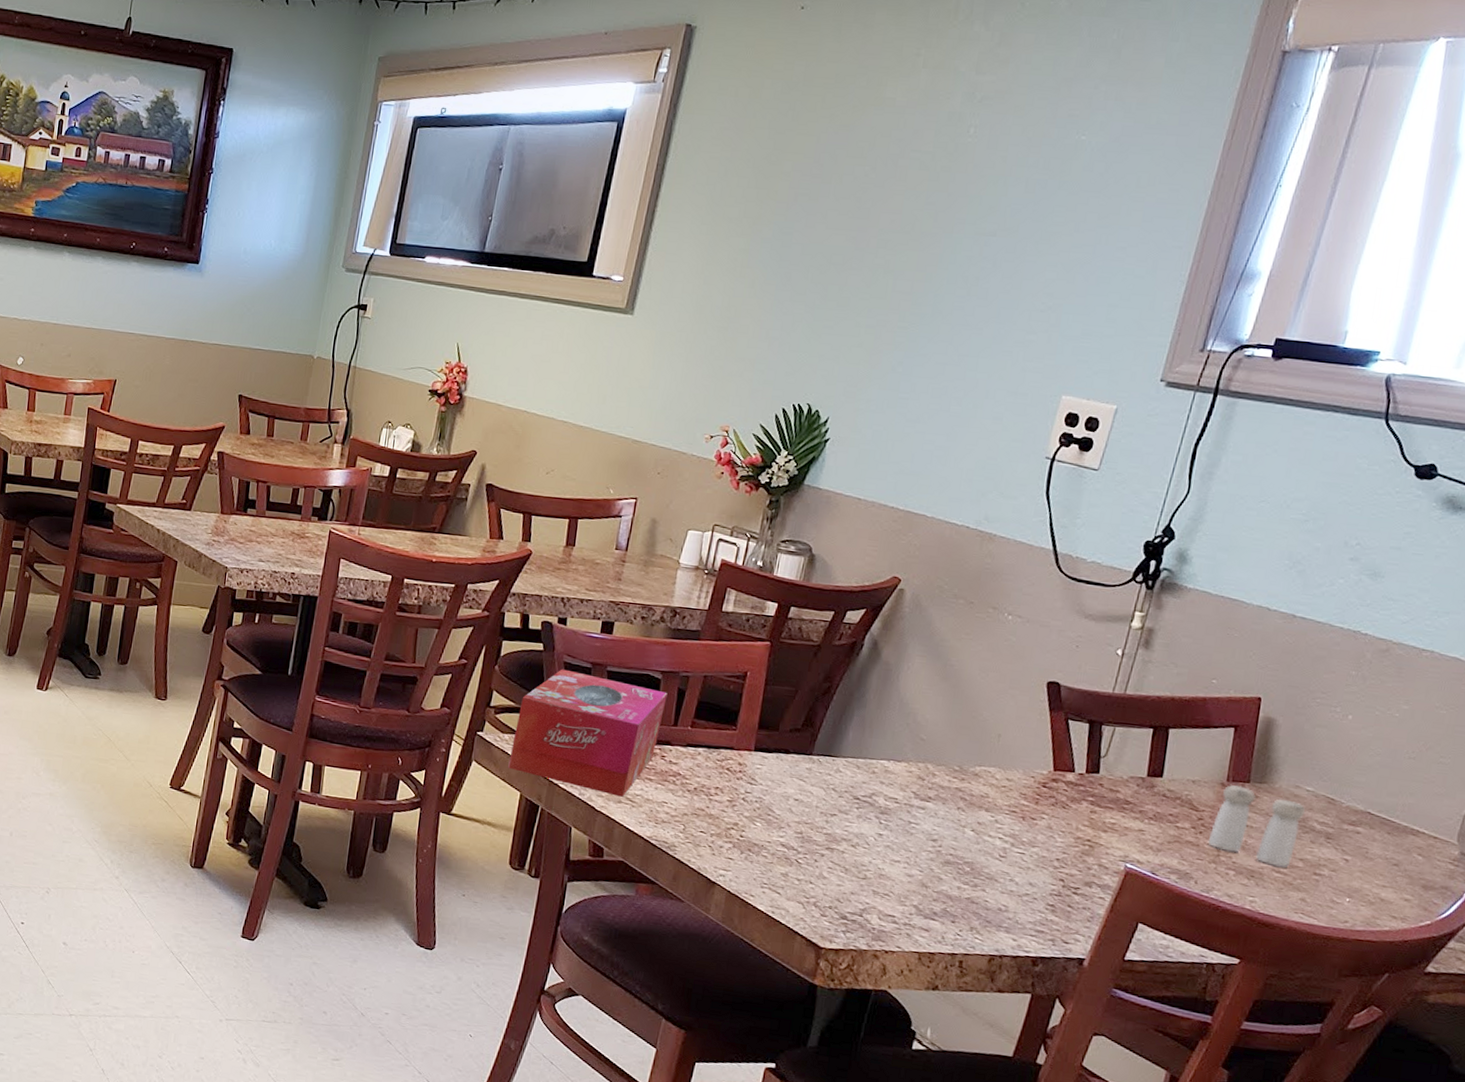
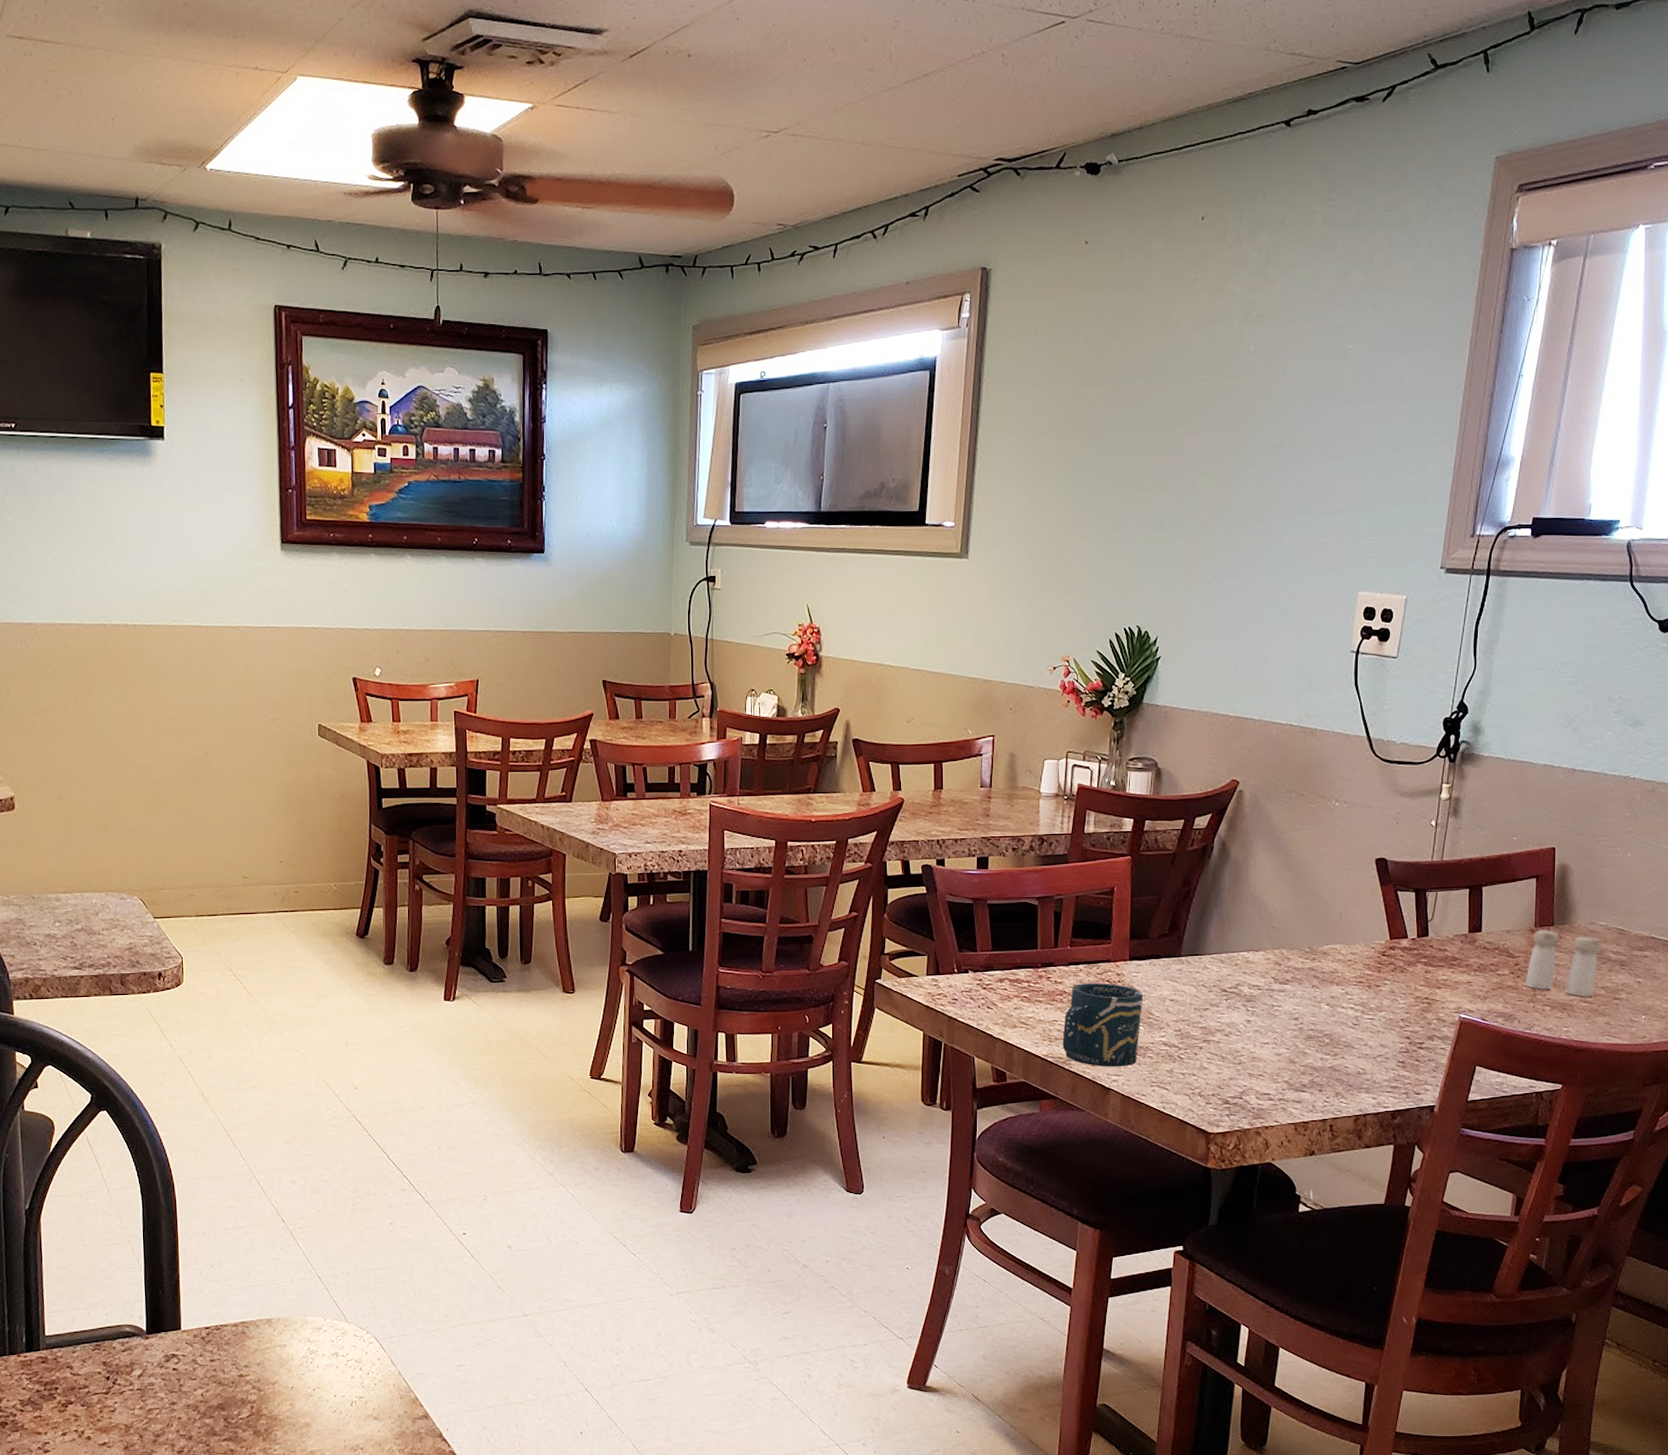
tissue box: present [508,669,668,797] -> none [909,908,1045,1022]
cup: none [669,767,766,862] -> present [1062,983,1144,1067]

